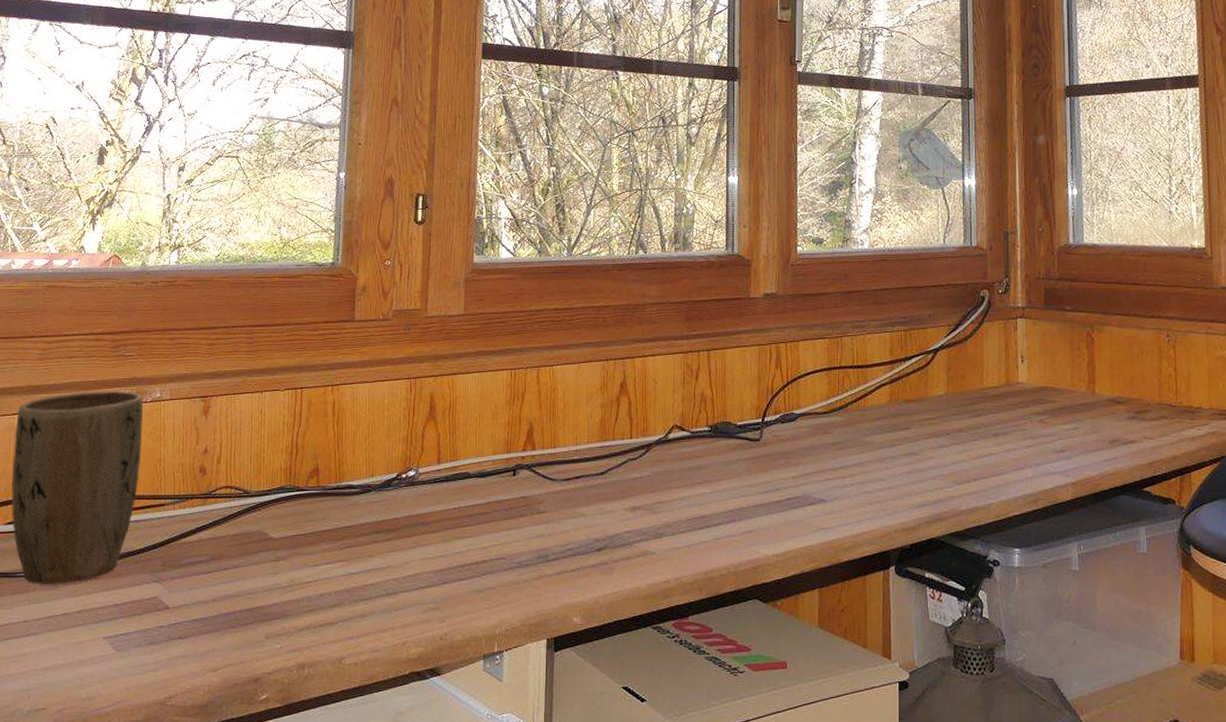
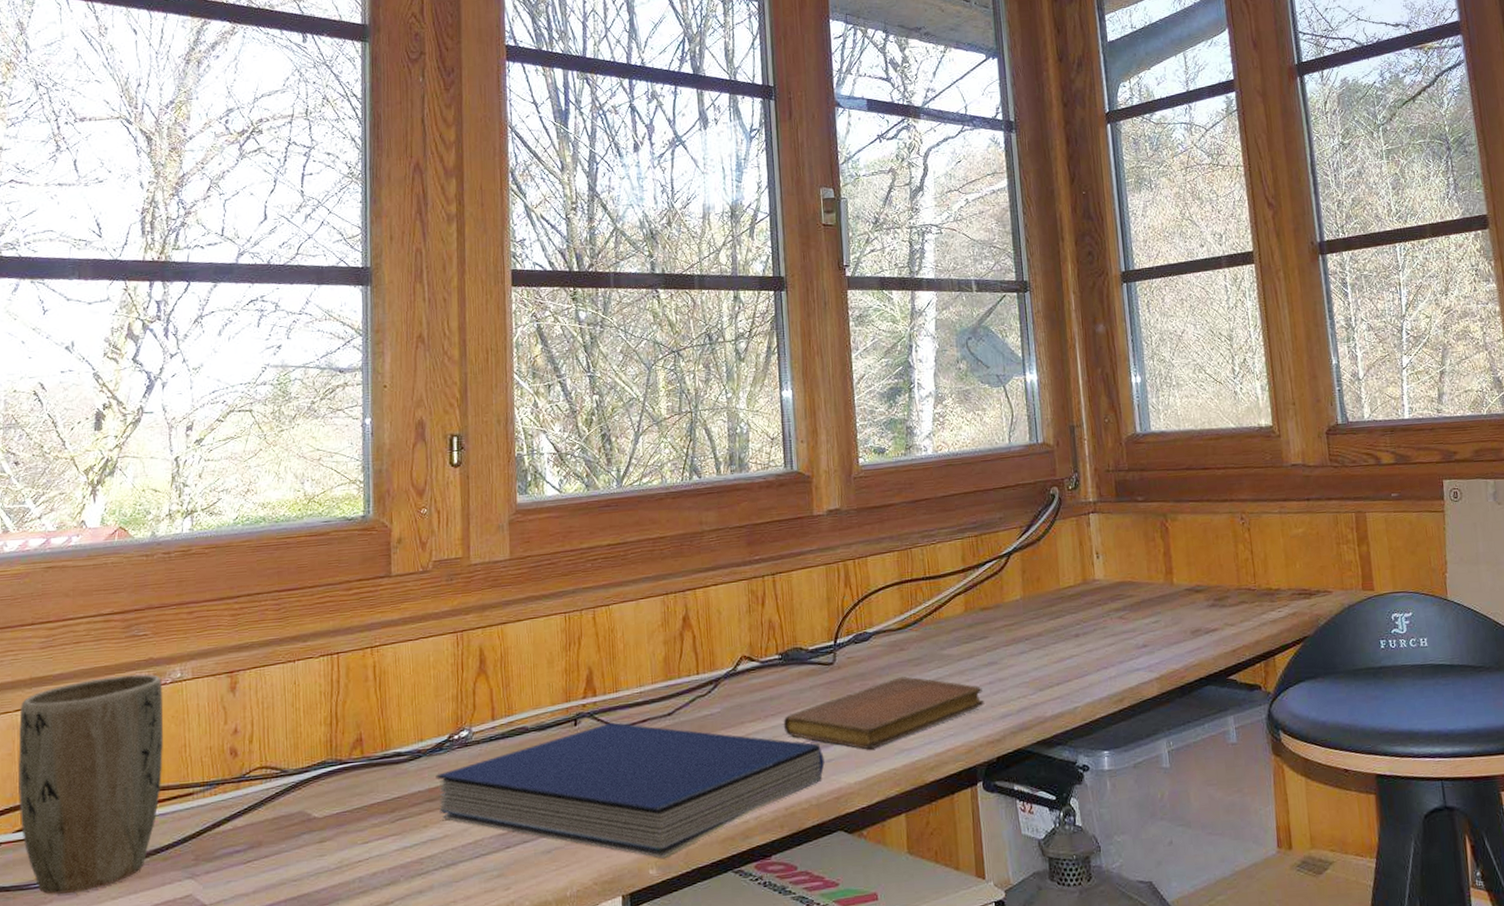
book: none [383,475,745,608] -> present [435,722,825,858]
notebook: none [708,459,902,525] -> present [783,677,985,750]

